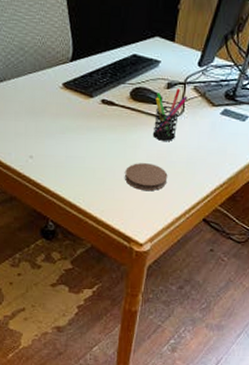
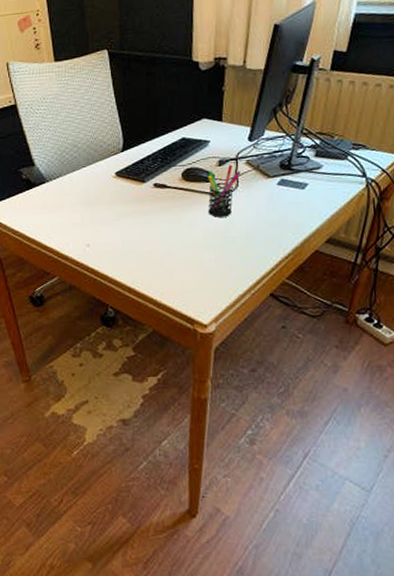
coaster: present [125,163,168,191] -> none [183,241,228,270]

